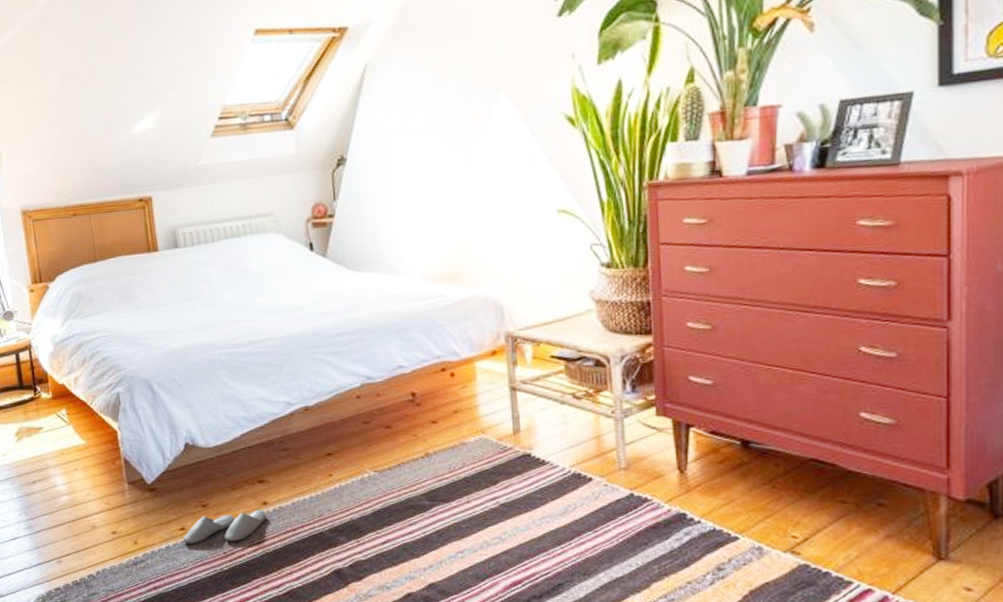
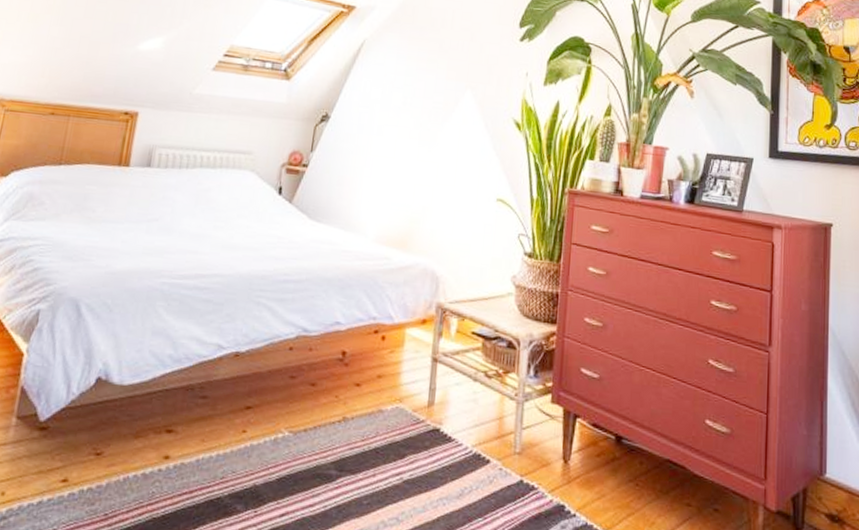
slippers: present [183,509,267,544] -> none [62,464,165,502]

